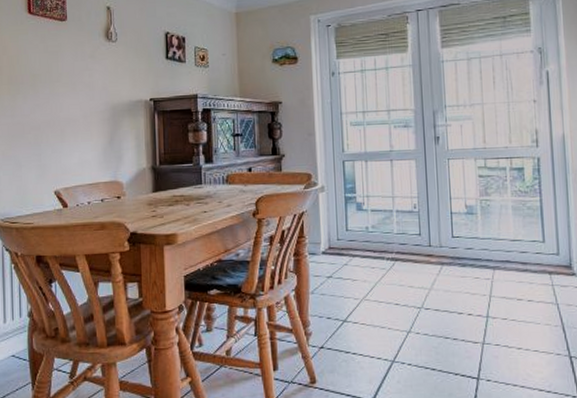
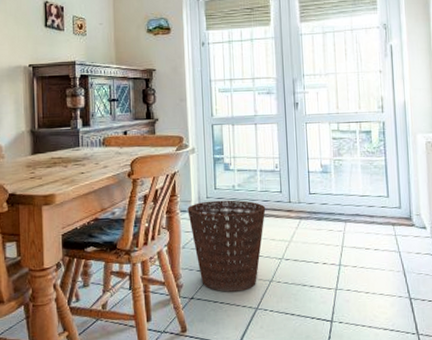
basket: none [317,242,403,342] -> present [187,200,266,292]

